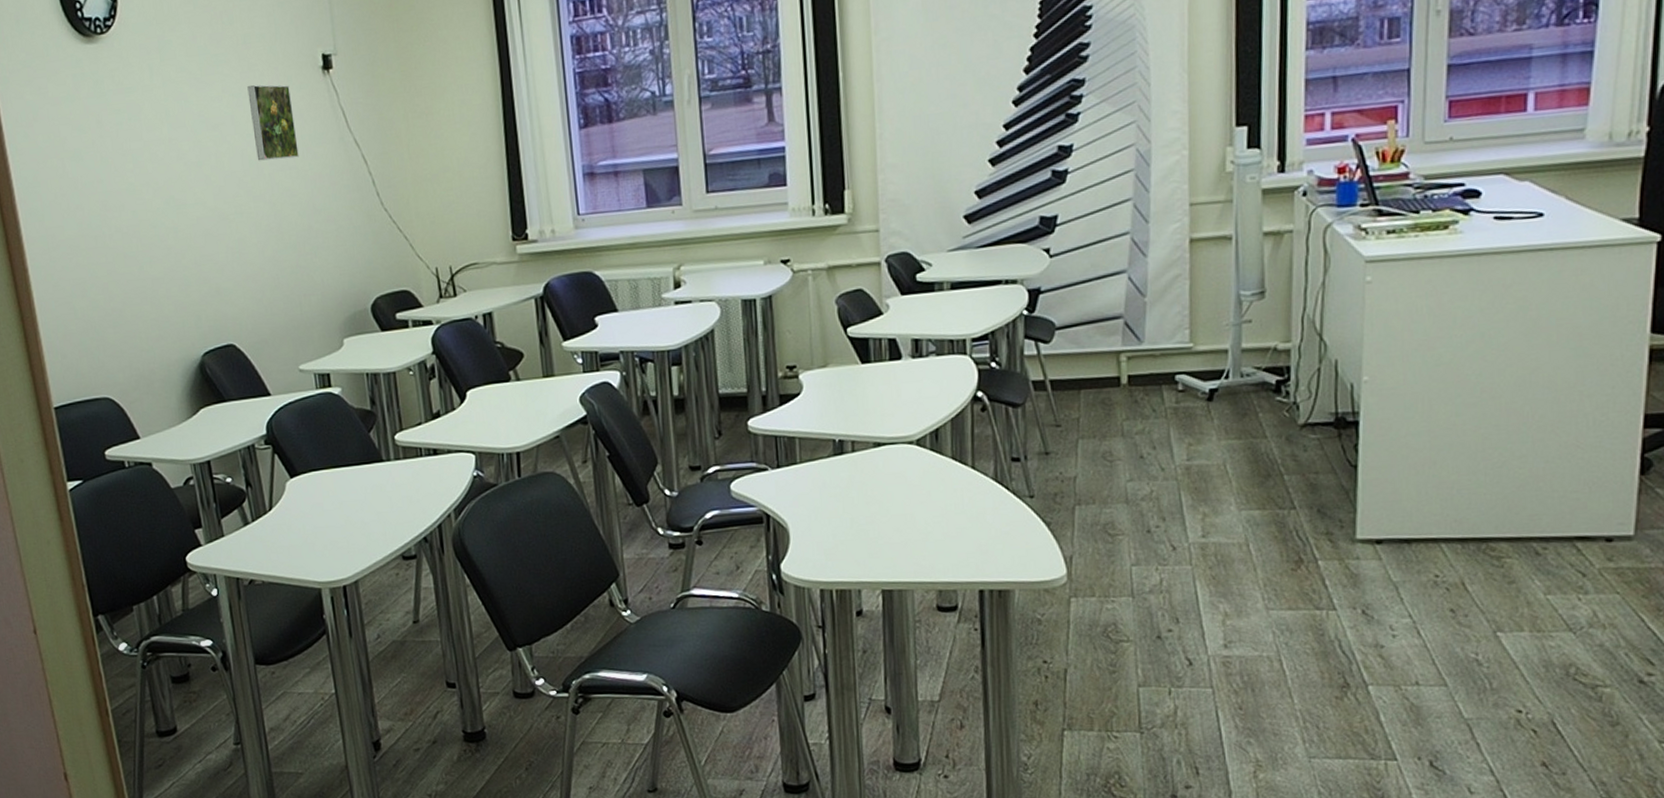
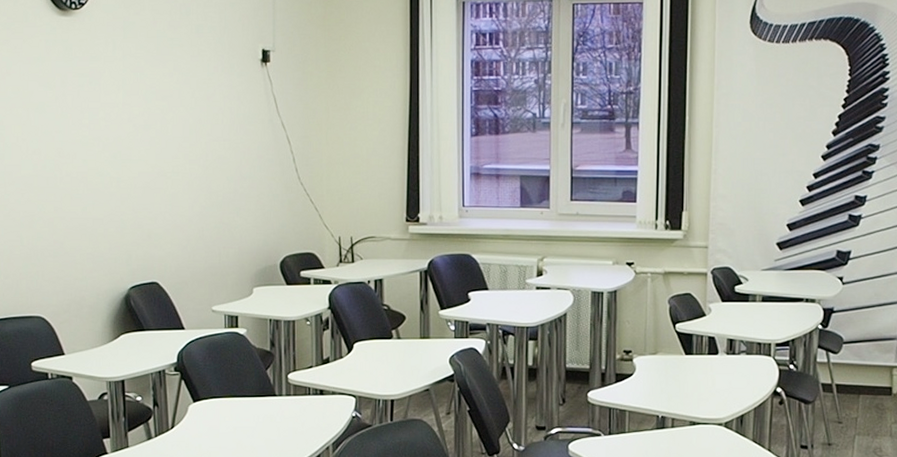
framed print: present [247,84,299,161] -> none [195,68,233,132]

